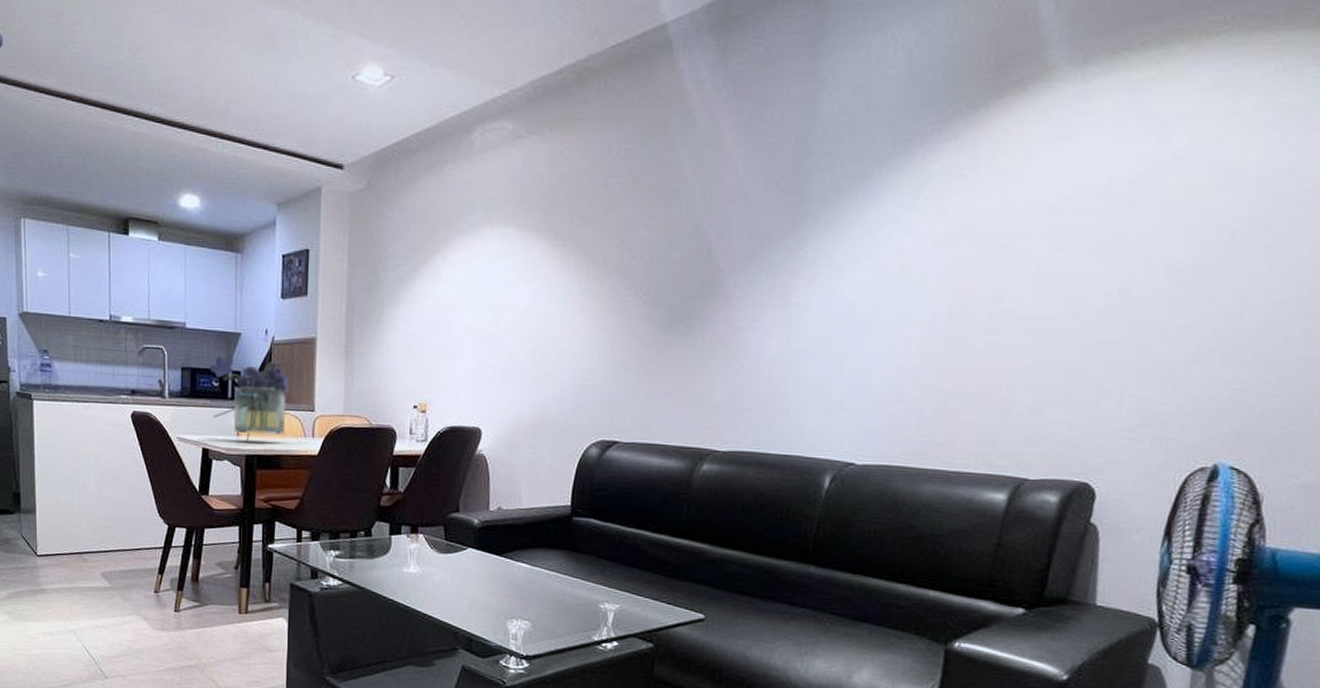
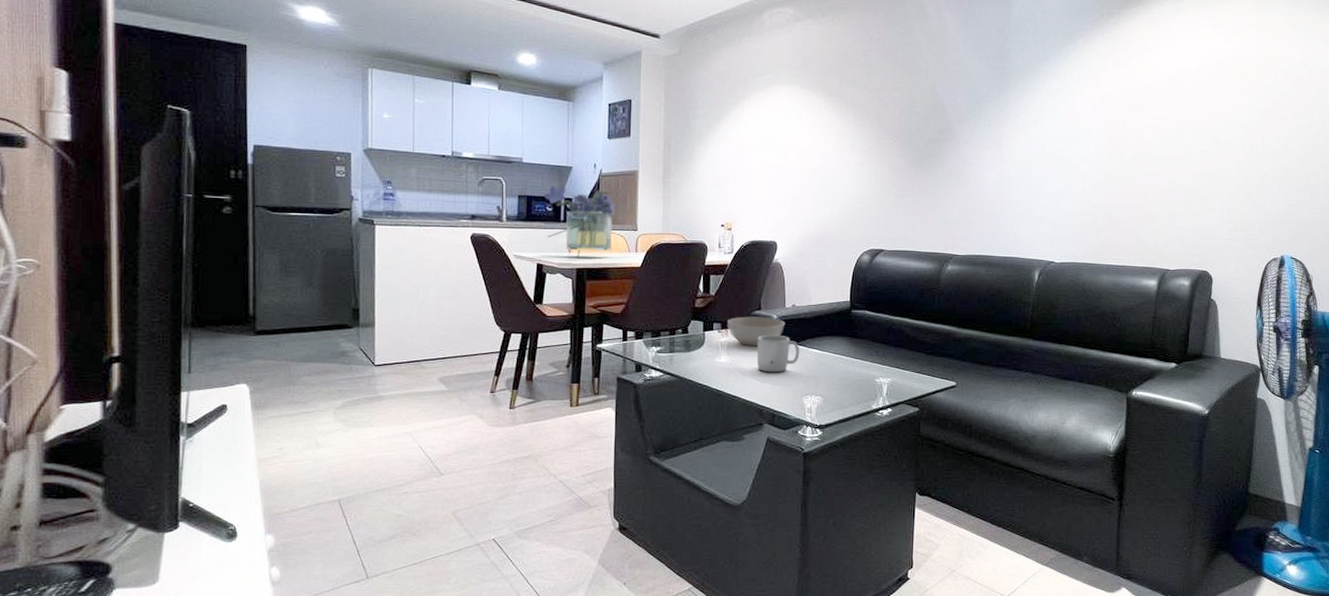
bowl: none [417,519,489,557] -> present [727,316,786,347]
mug: none [452,542,506,590] -> present [756,334,800,373]

